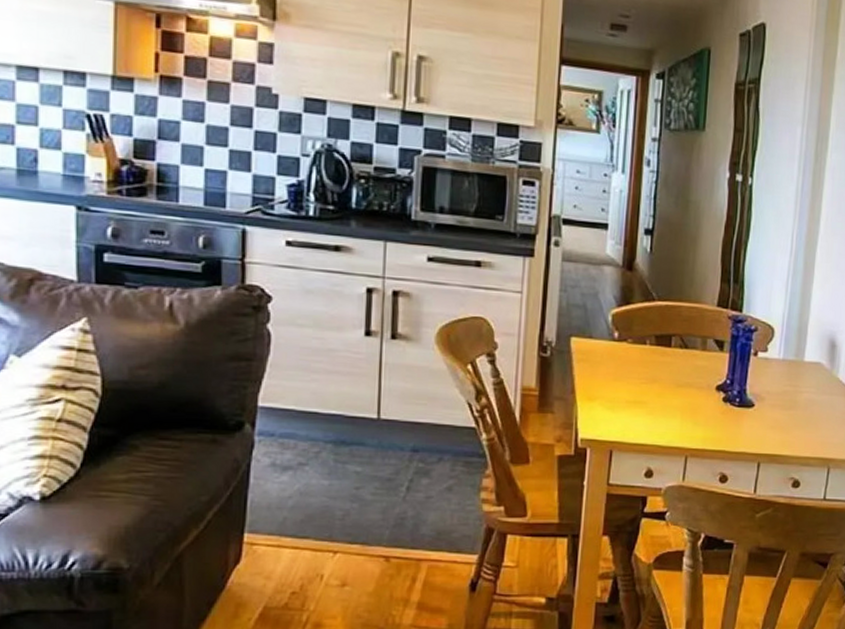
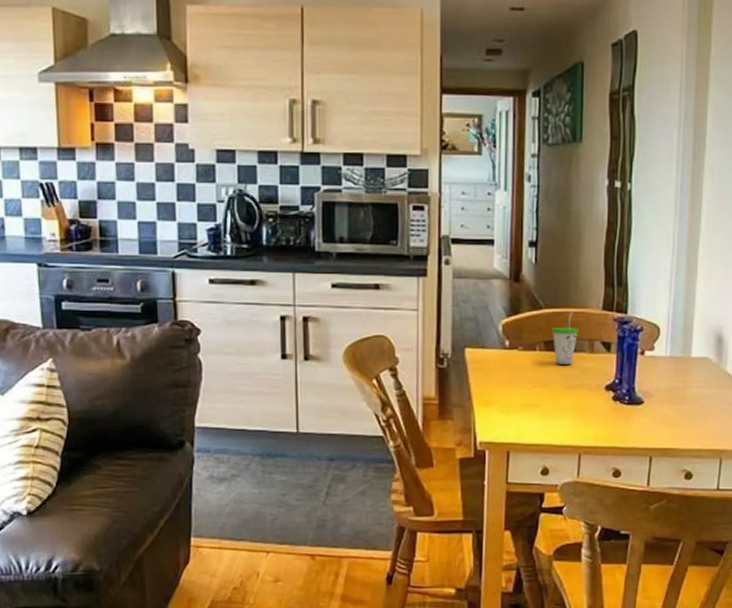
cup: none [663,306,692,362] -> present [551,311,579,366]

